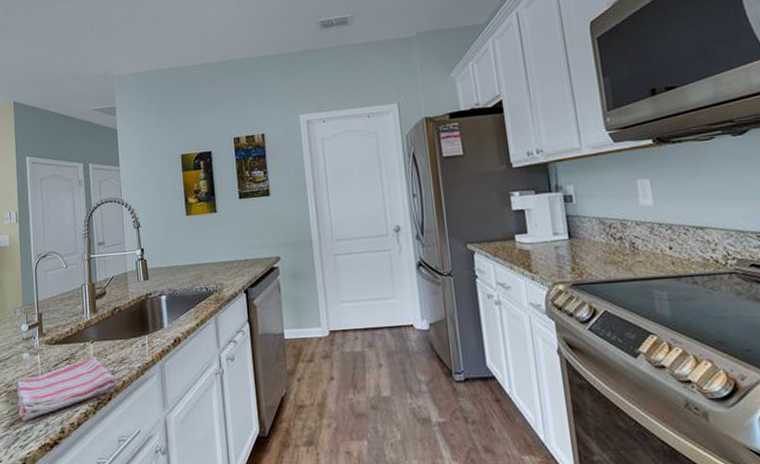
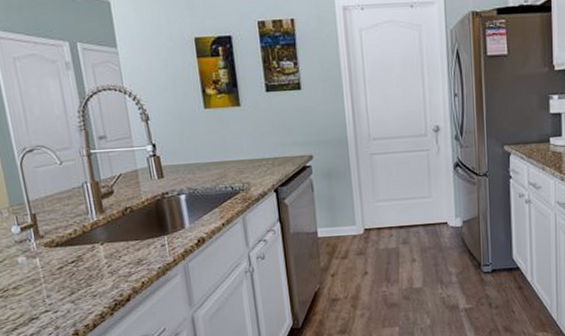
dish towel: present [15,357,118,422] -> none [12,258,137,326]

